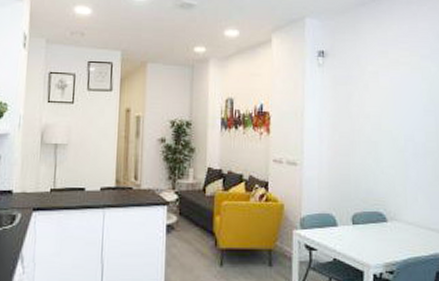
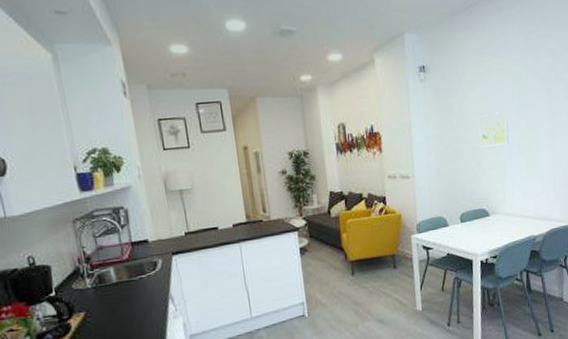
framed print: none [380,106,414,143] -> present [479,110,509,147]

